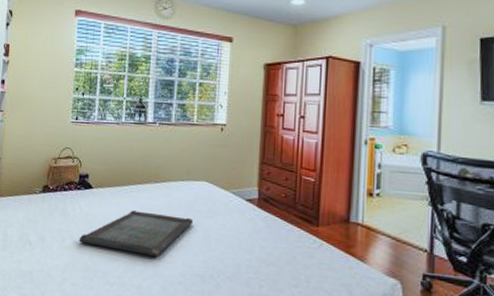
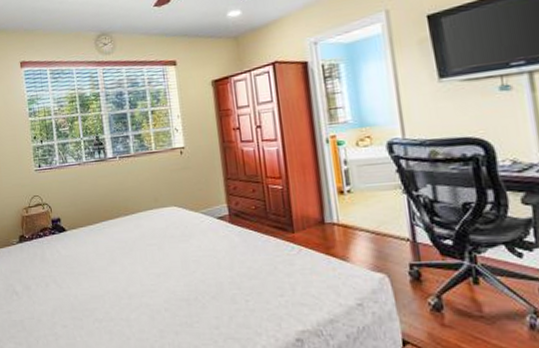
serving tray: present [79,210,194,257] -> none [62,244,169,288]

